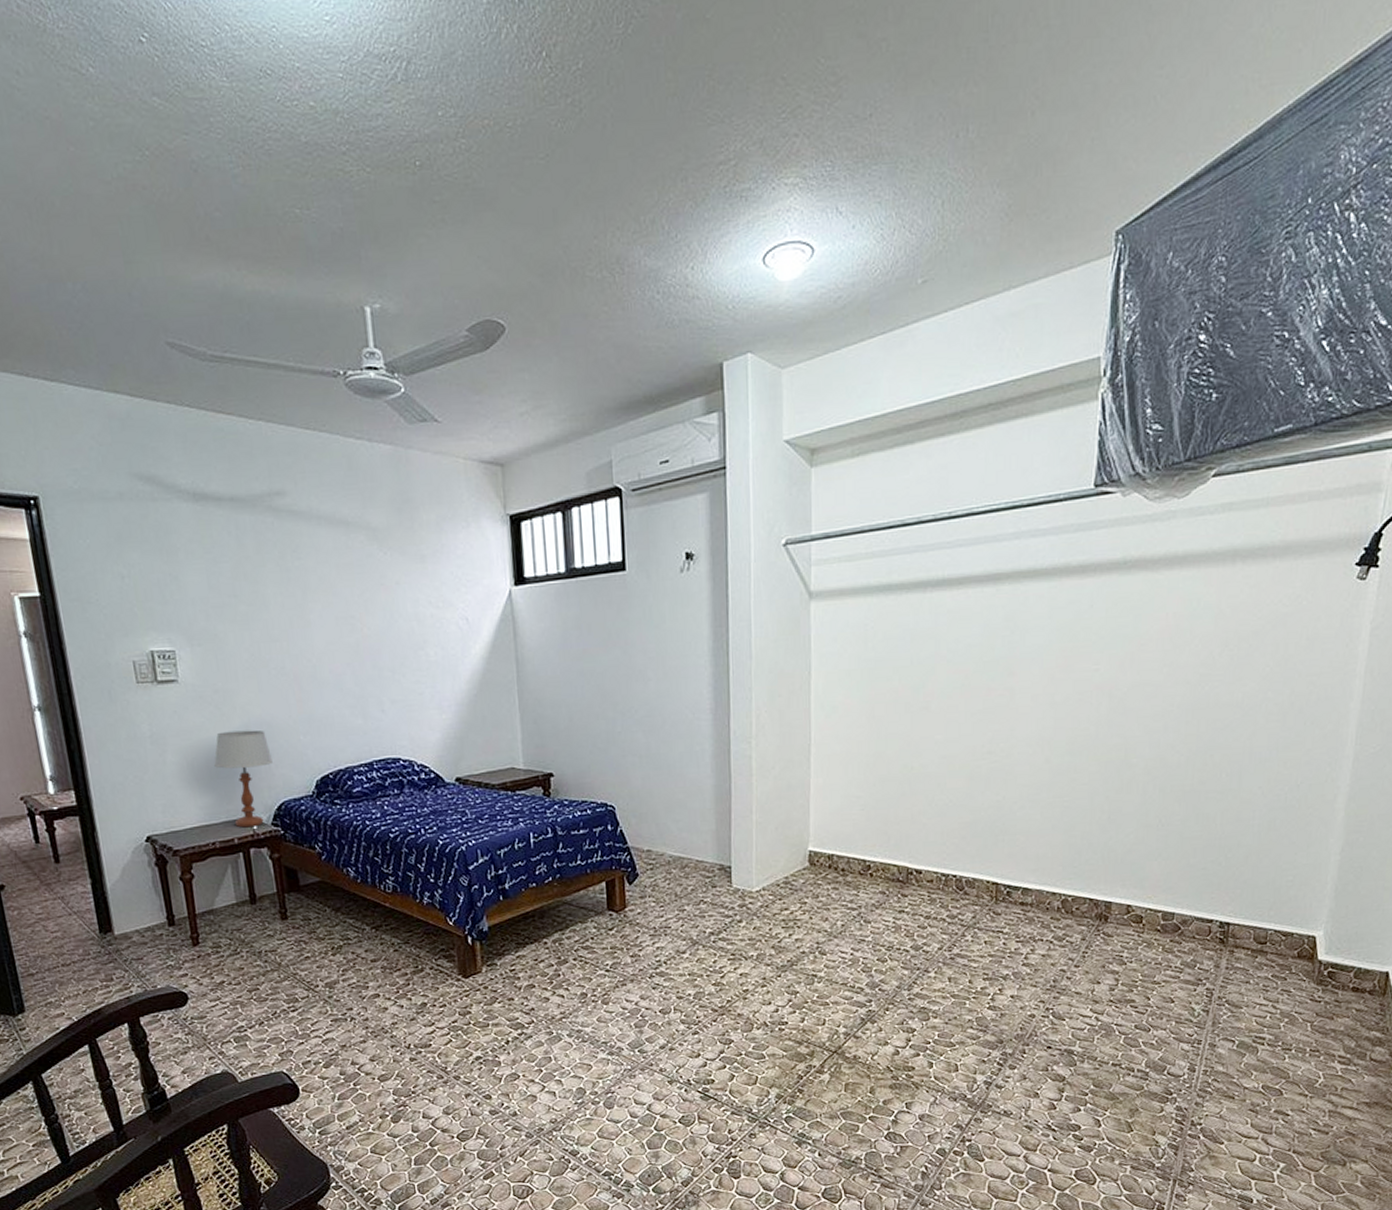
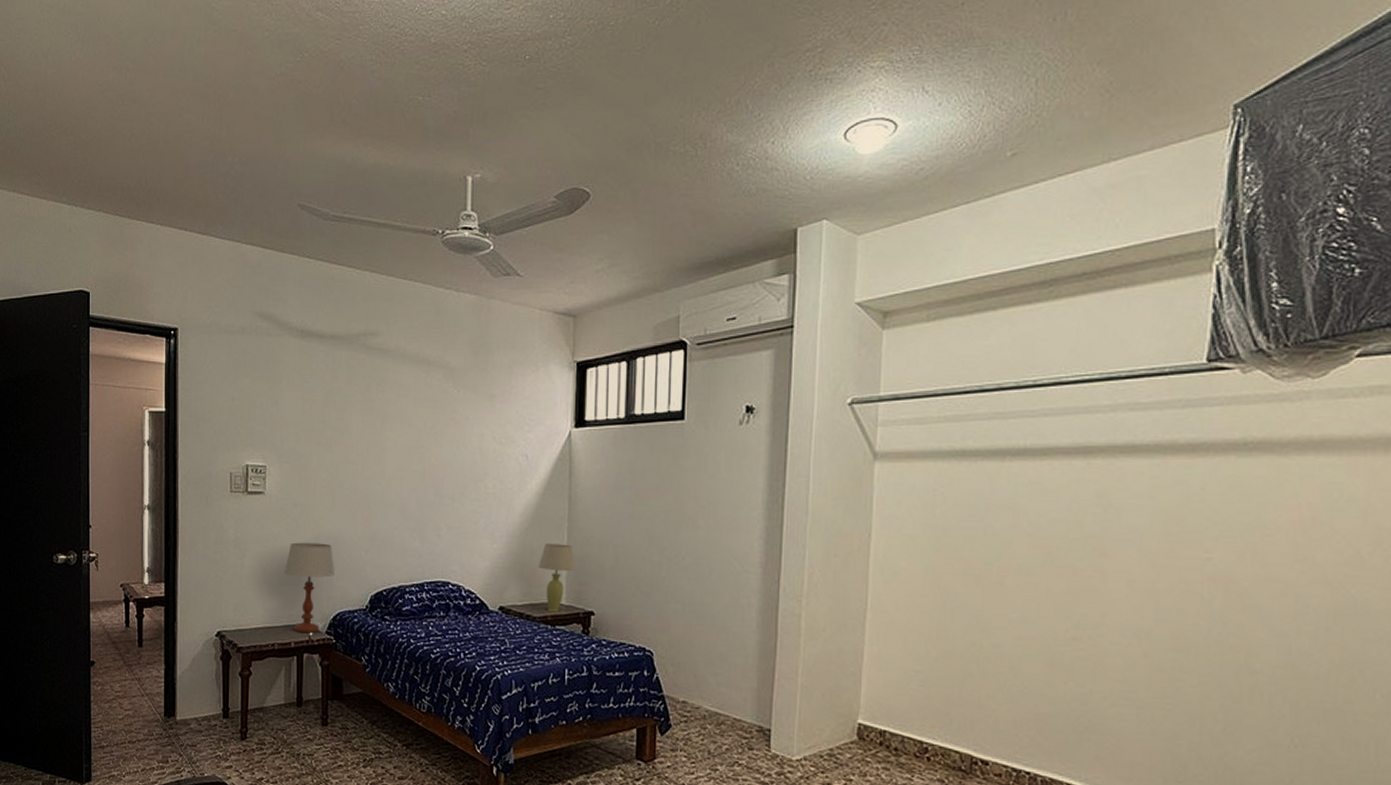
table lamp: none [492,707,530,778] -> present [539,543,575,613]

